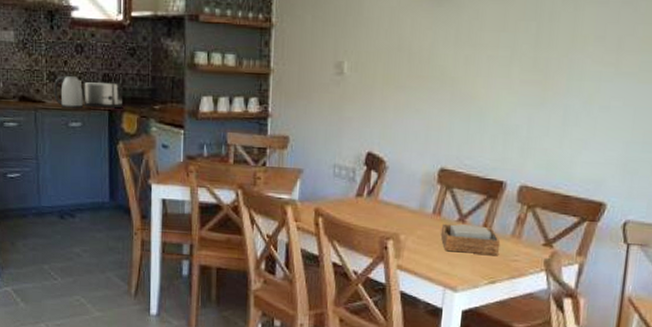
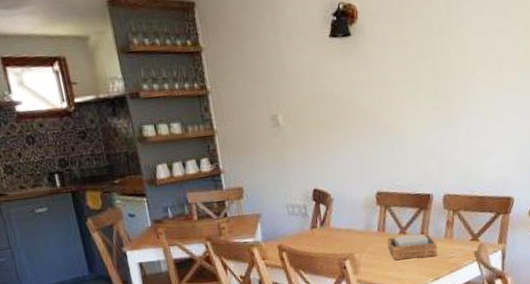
kettle: present [53,75,84,110] -> none [12,165,46,198]
toaster: present [84,81,124,109] -> none [42,165,84,193]

